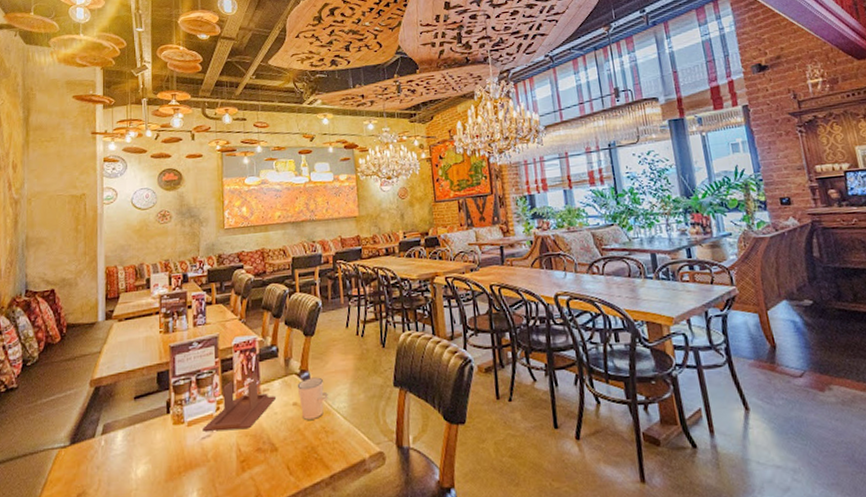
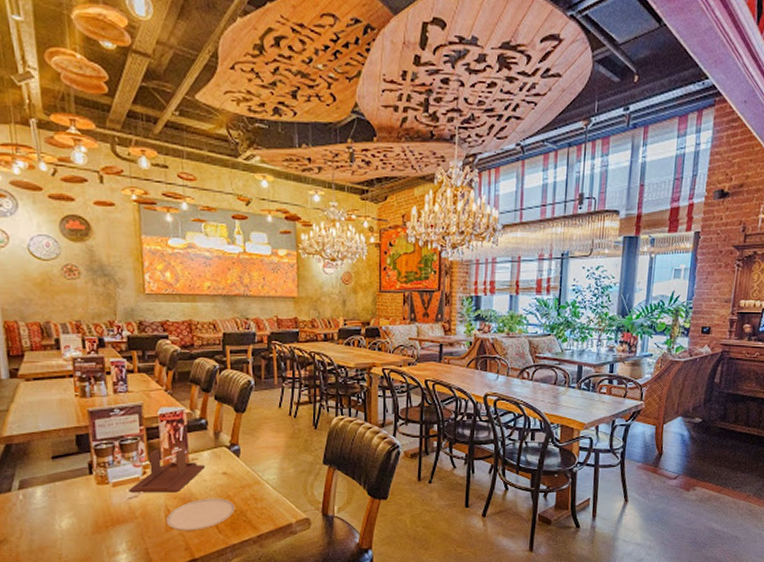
plate: none [237,433,306,474] -> present [166,498,235,531]
cup: present [297,377,328,420] -> none [227,451,258,488]

